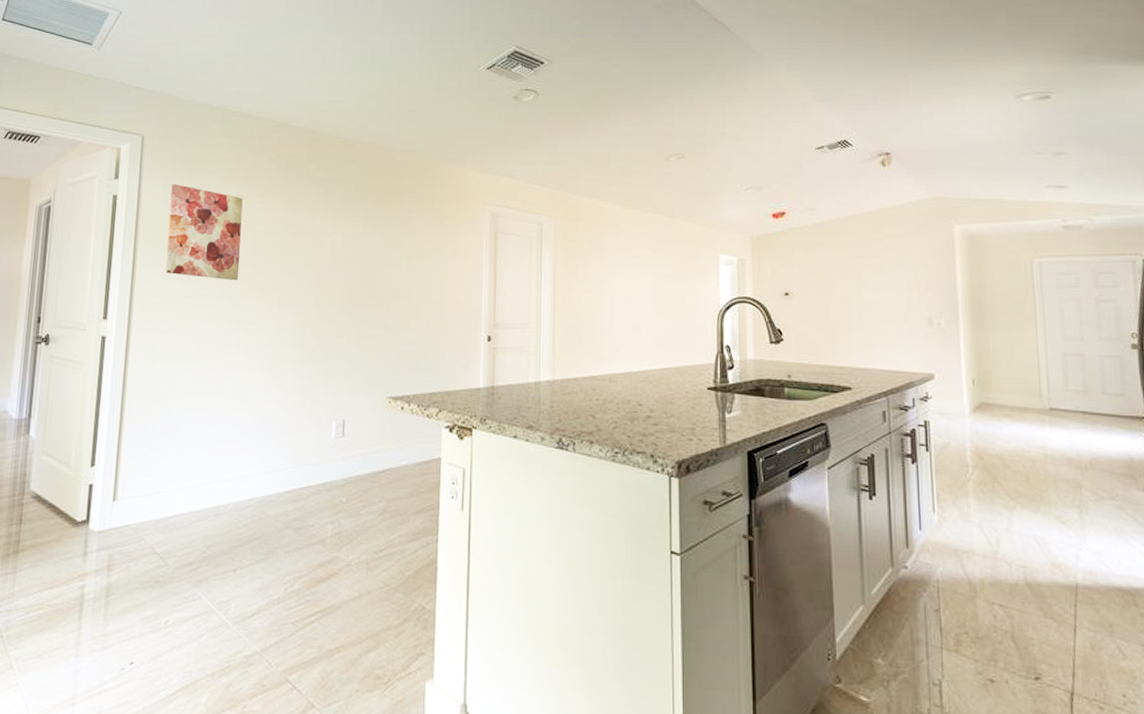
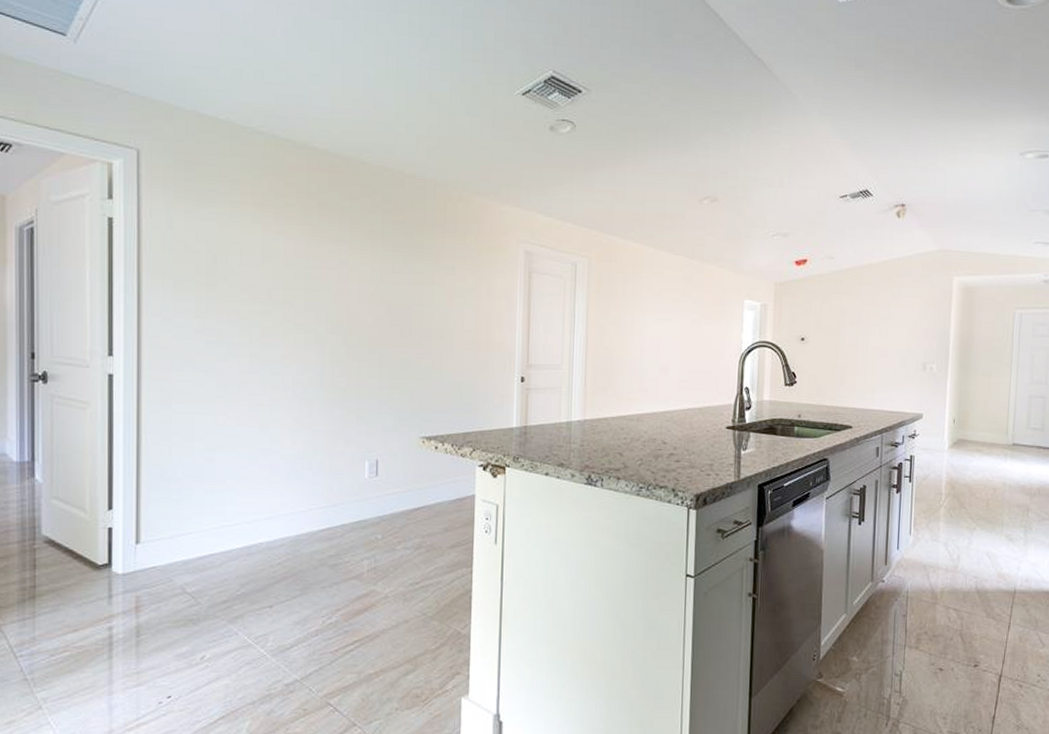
wall art: present [165,184,243,281] -> none [175,207,260,317]

